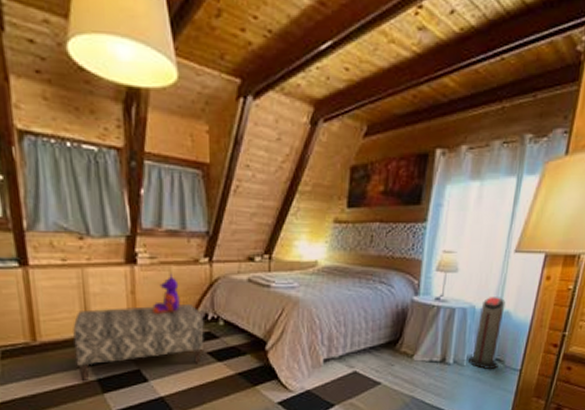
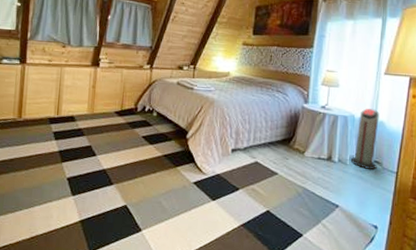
bench: present [73,304,204,382] -> none [46,97,142,152]
stuffed bear: present [152,273,180,314] -> none [106,75,127,104]

